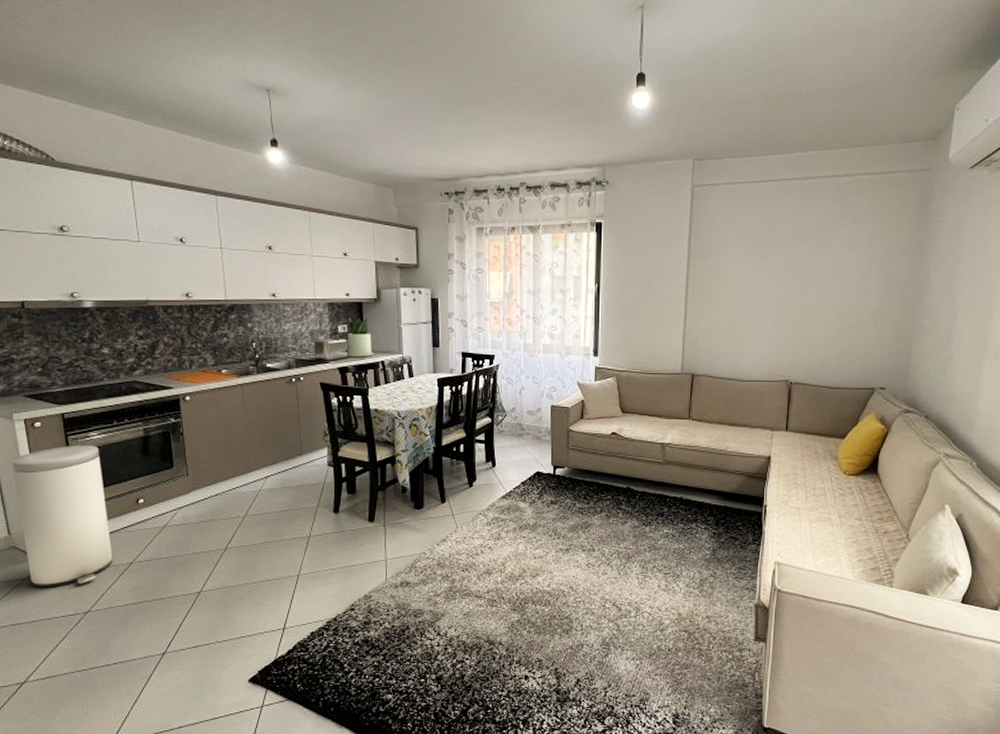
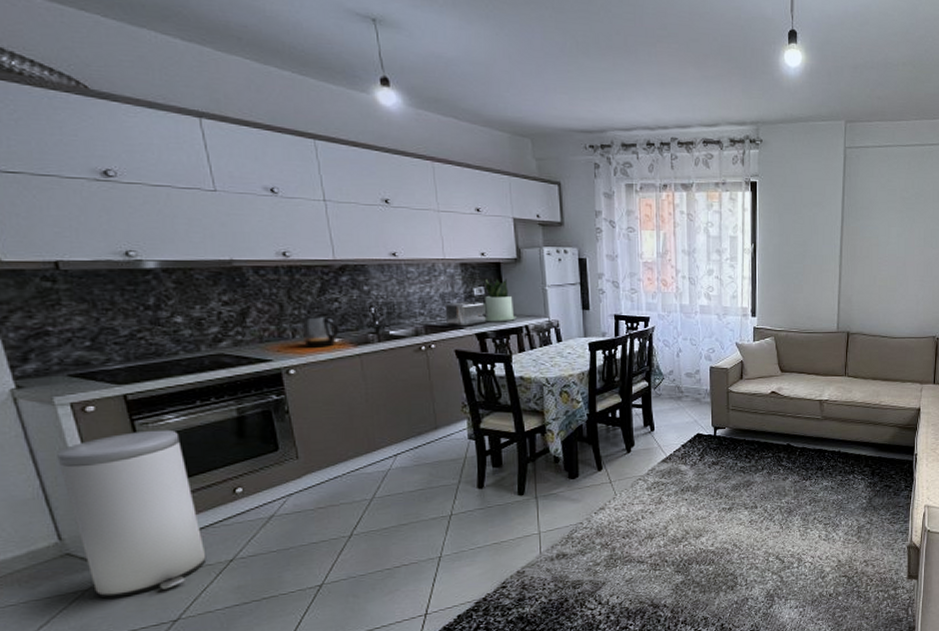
kettle: none [197,348,227,377] -> present [301,314,340,347]

